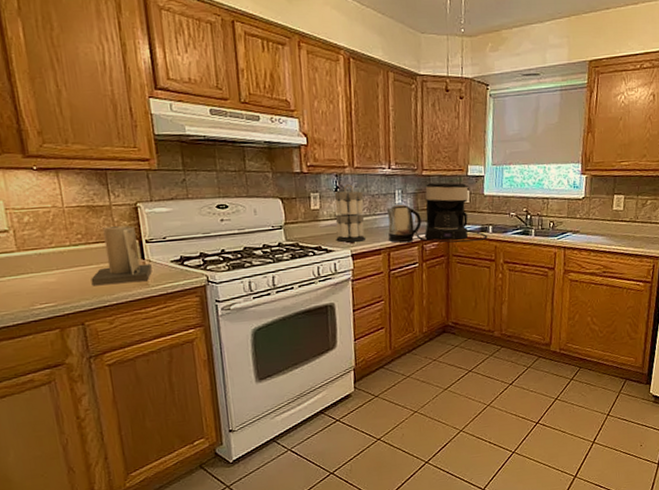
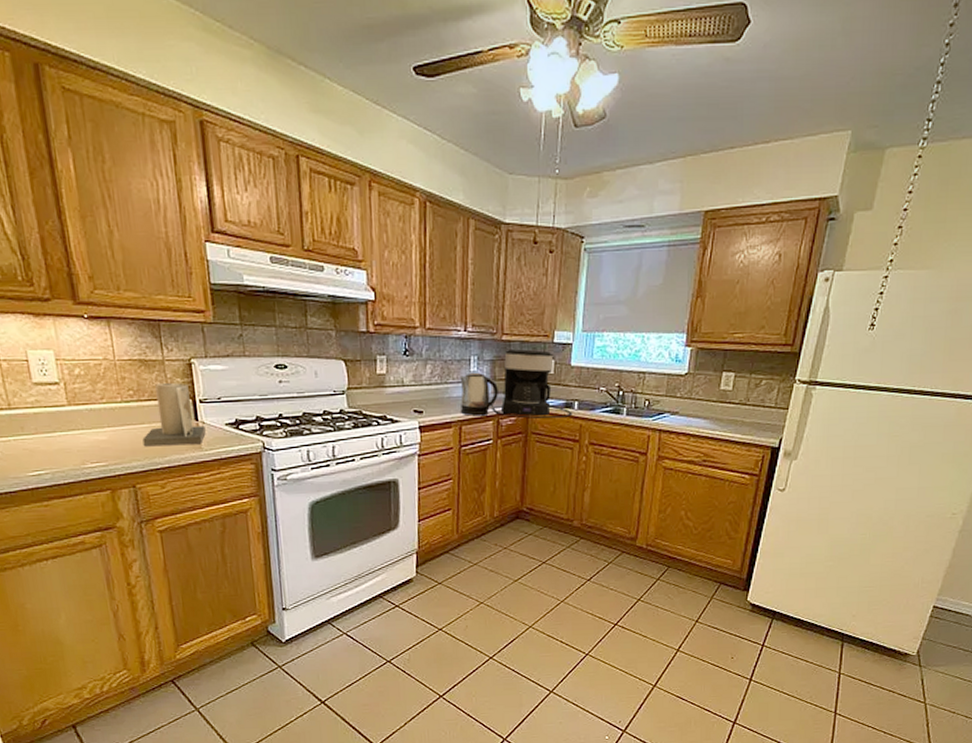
spice rack: present [334,184,365,243] -> none [402,347,435,413]

